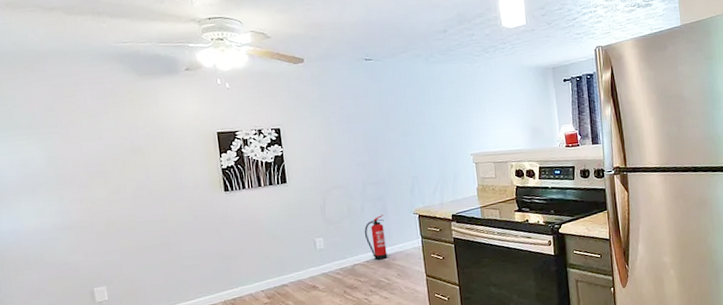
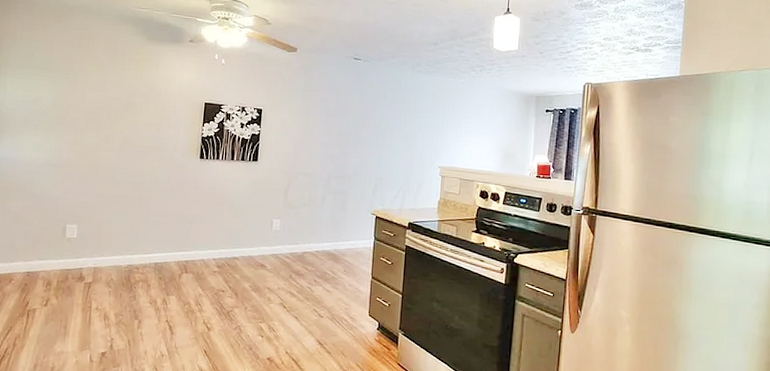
fire extinguisher: present [364,215,388,260] -> none [320,209,342,252]

